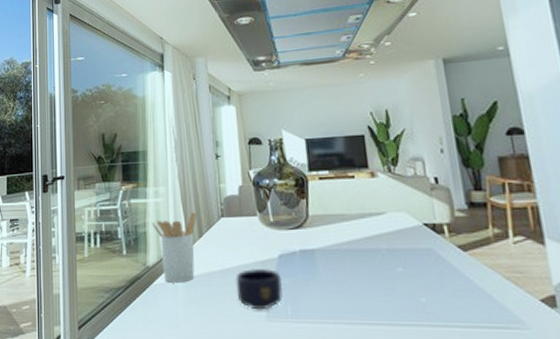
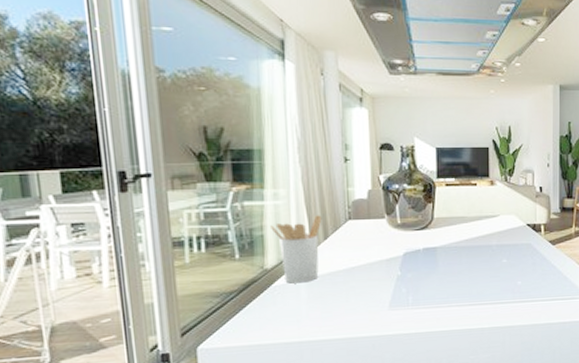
mug: present [235,269,283,310] -> none [361,266,406,302]

